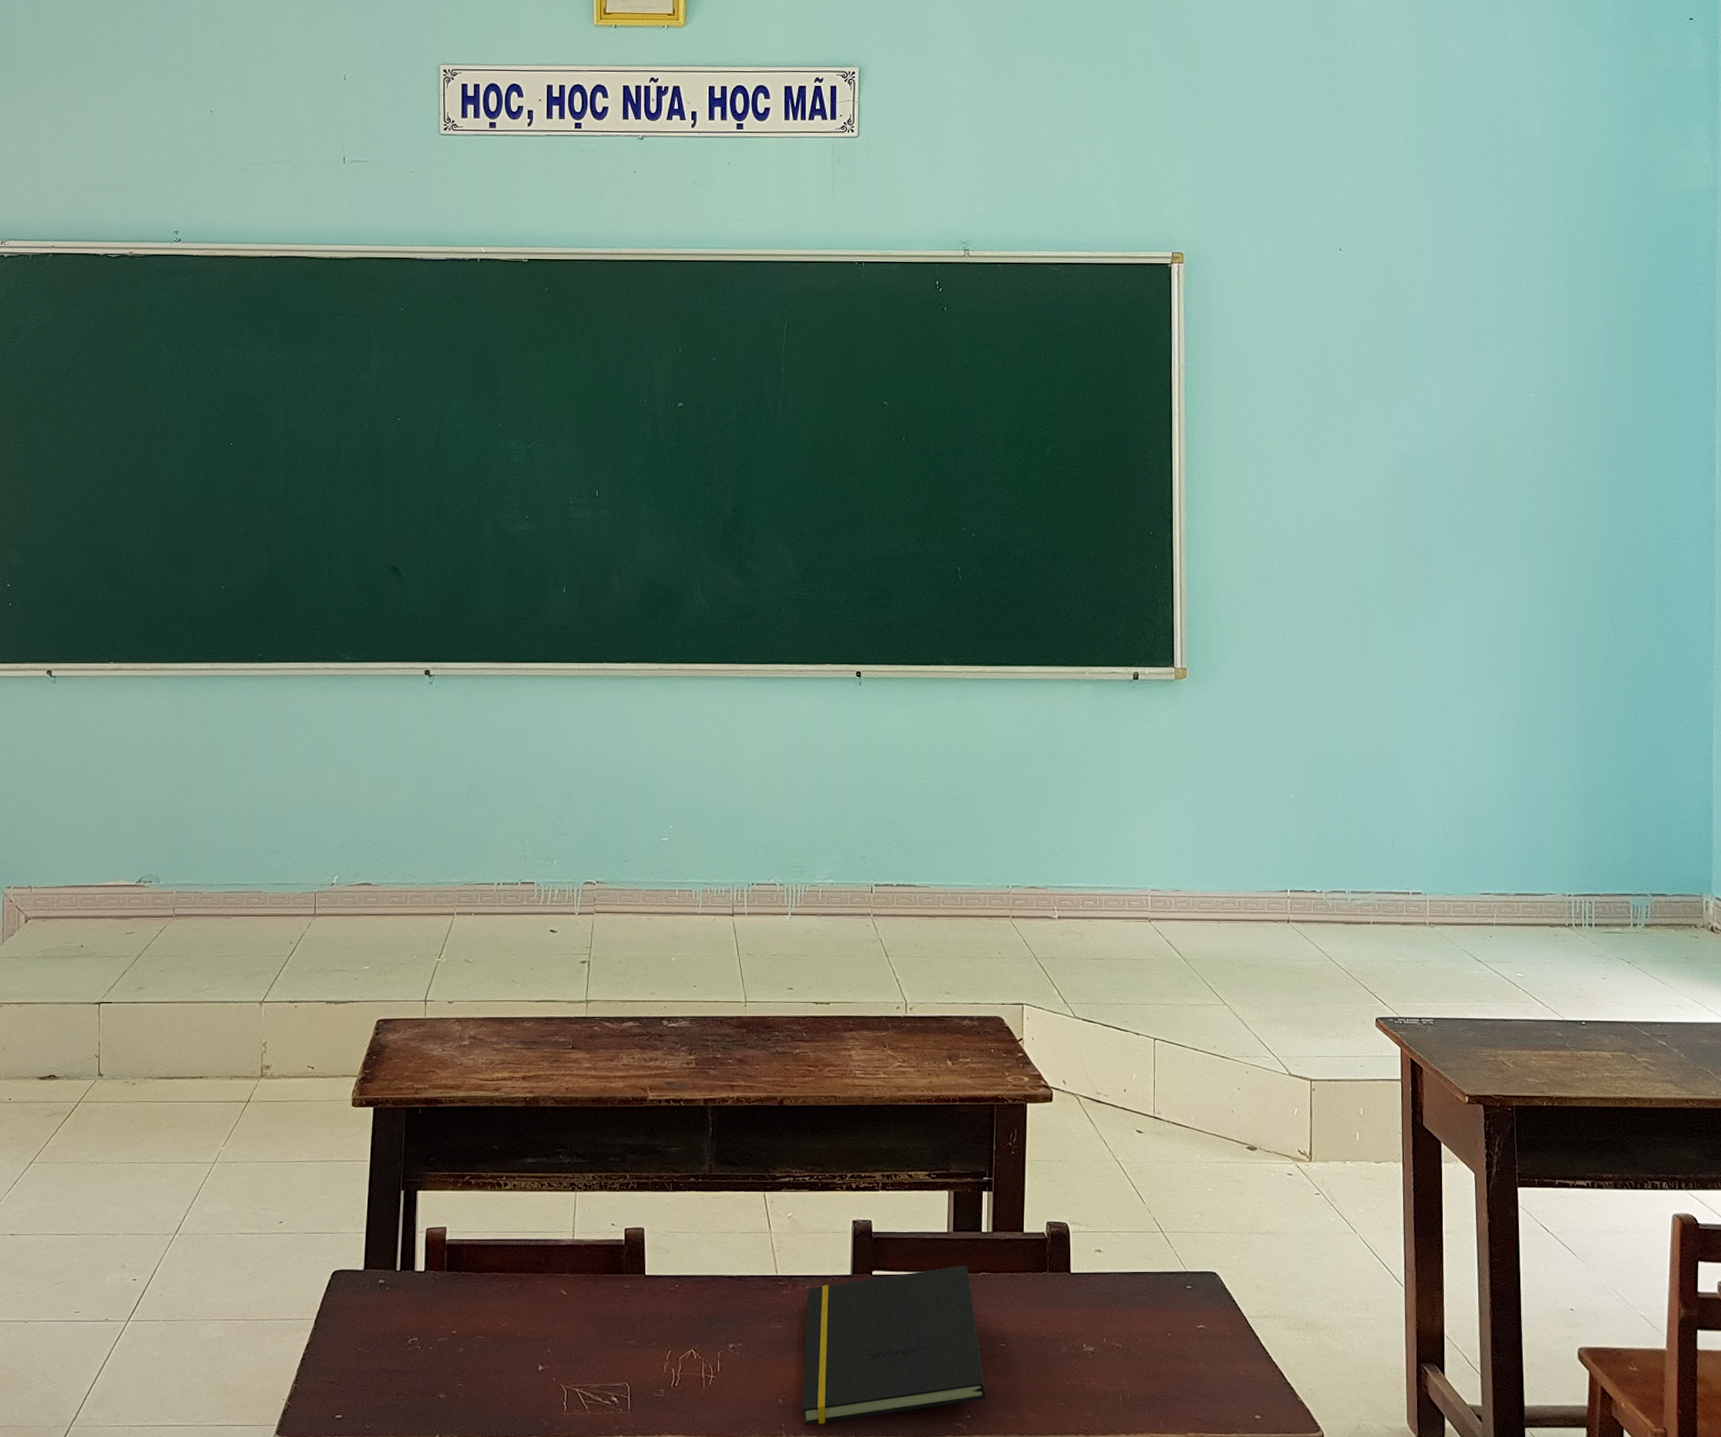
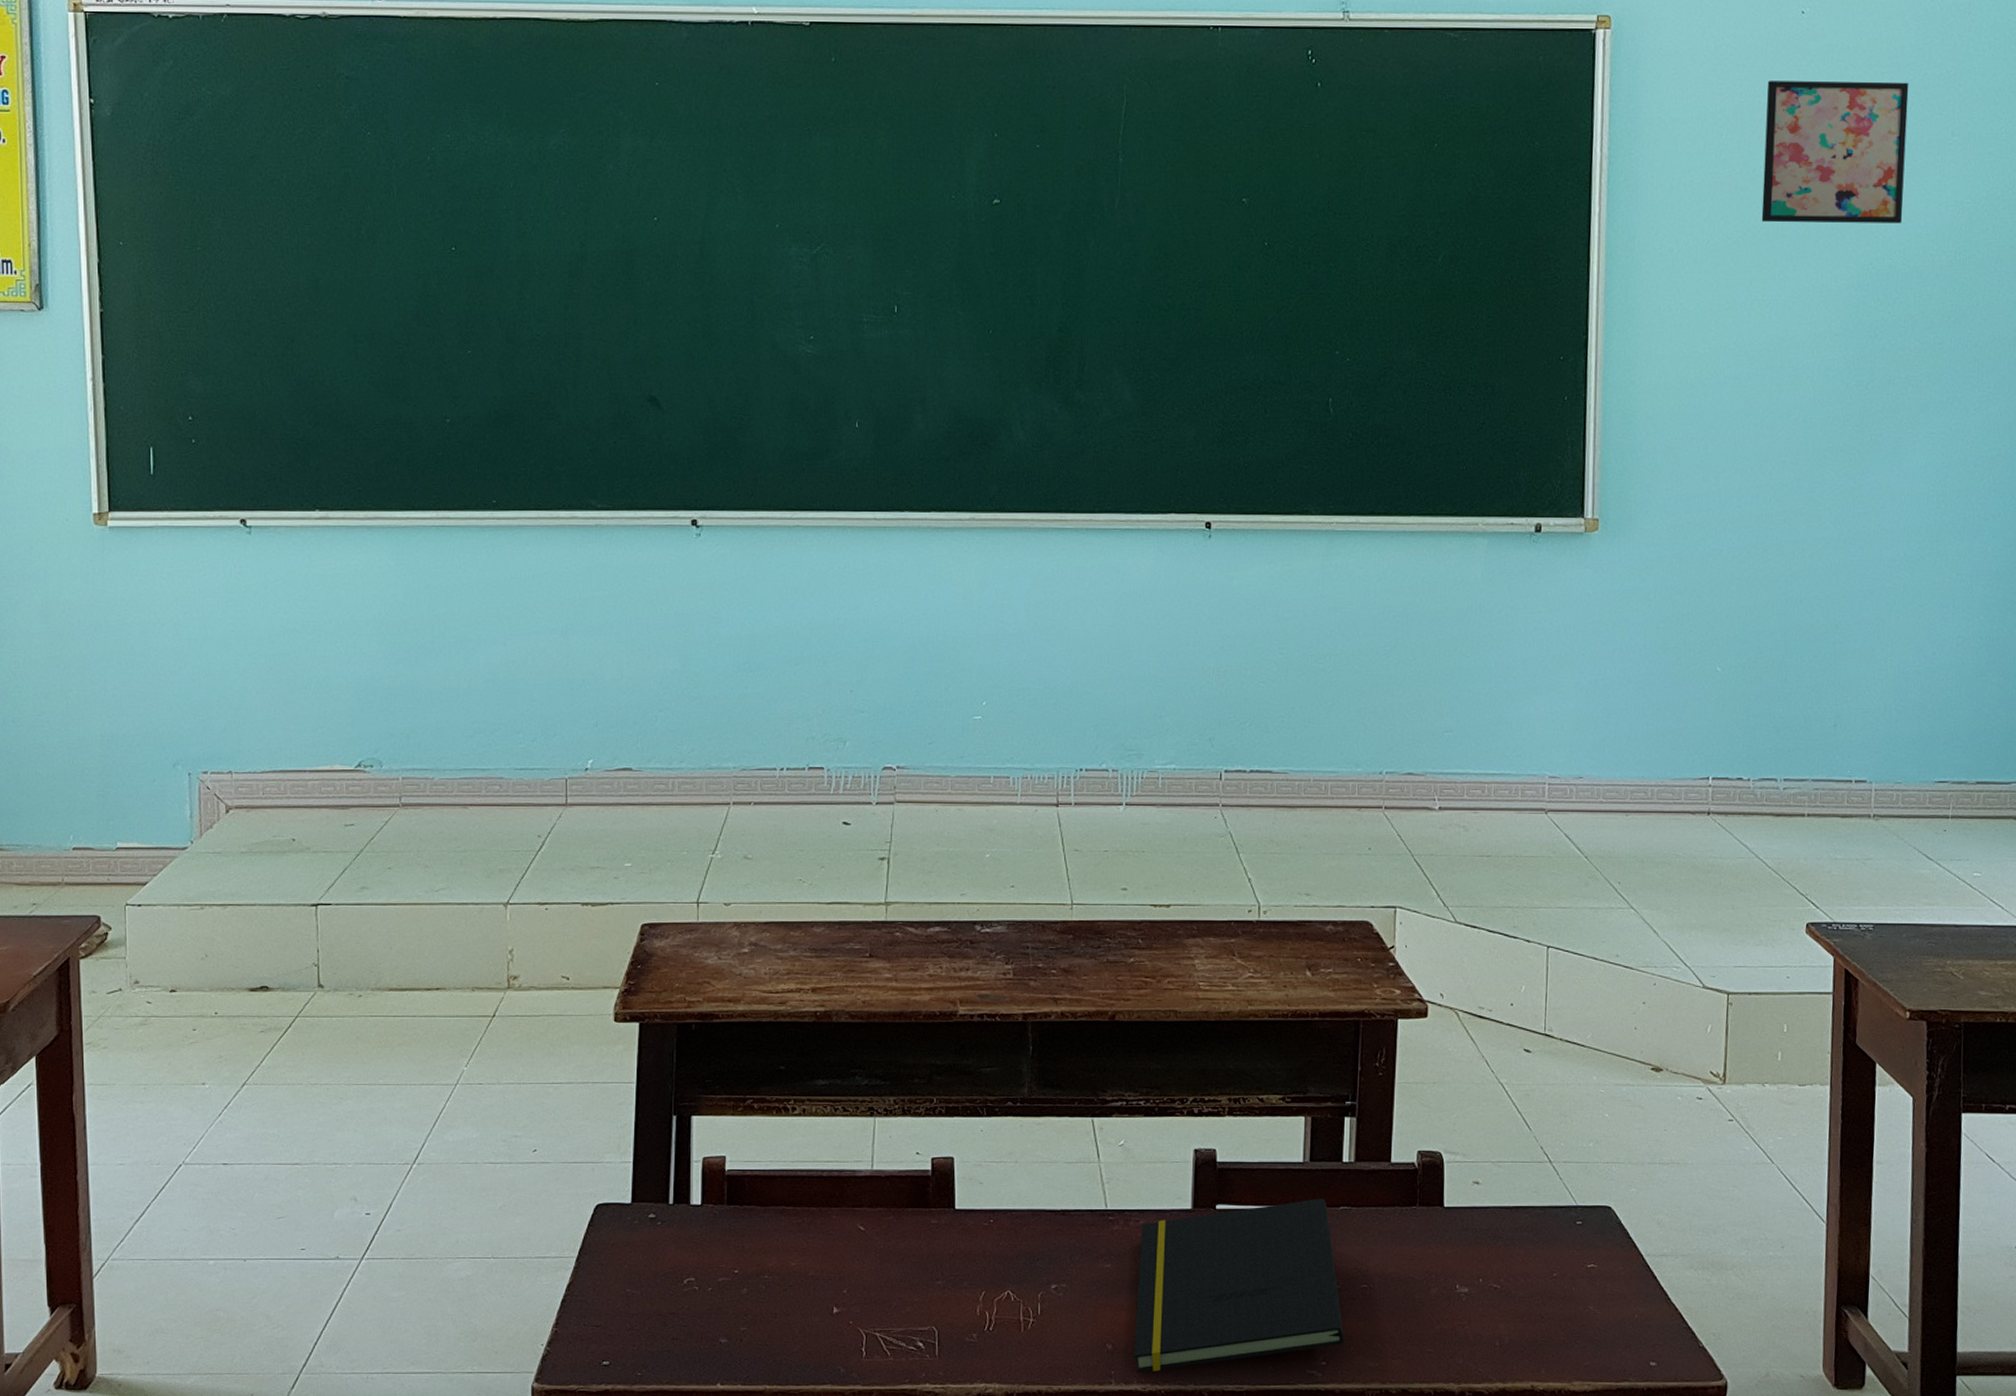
wall art: none [1313,305,1430,421] -> present [1761,81,1909,224]

